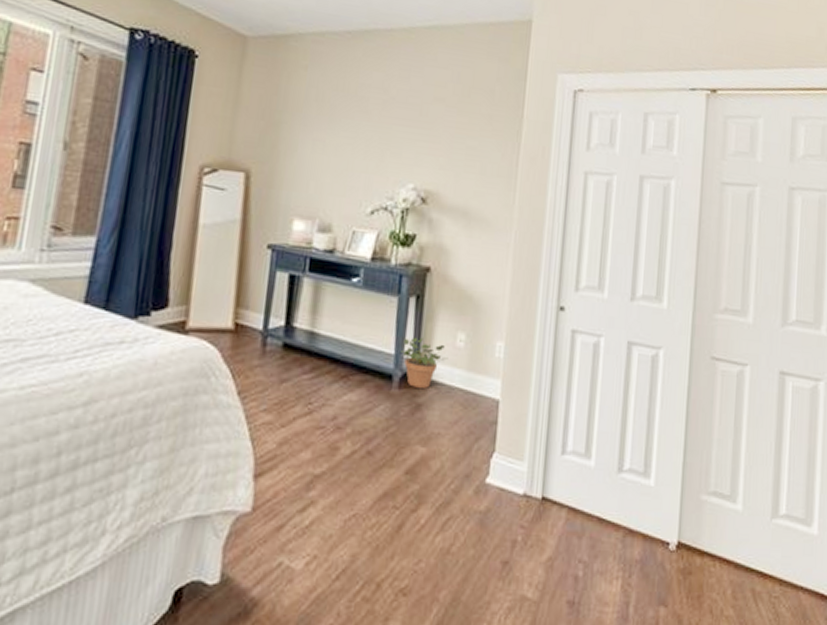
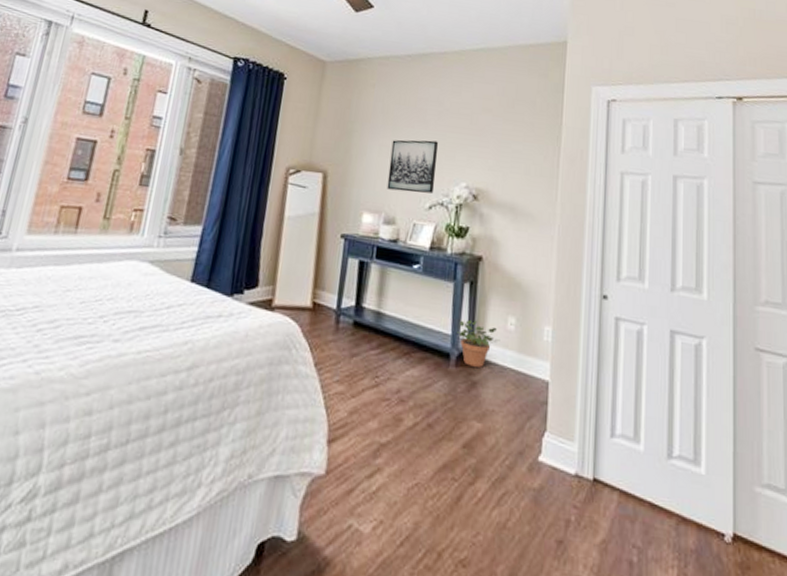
wall art: none [321,133,382,196] -> present [387,139,438,194]

